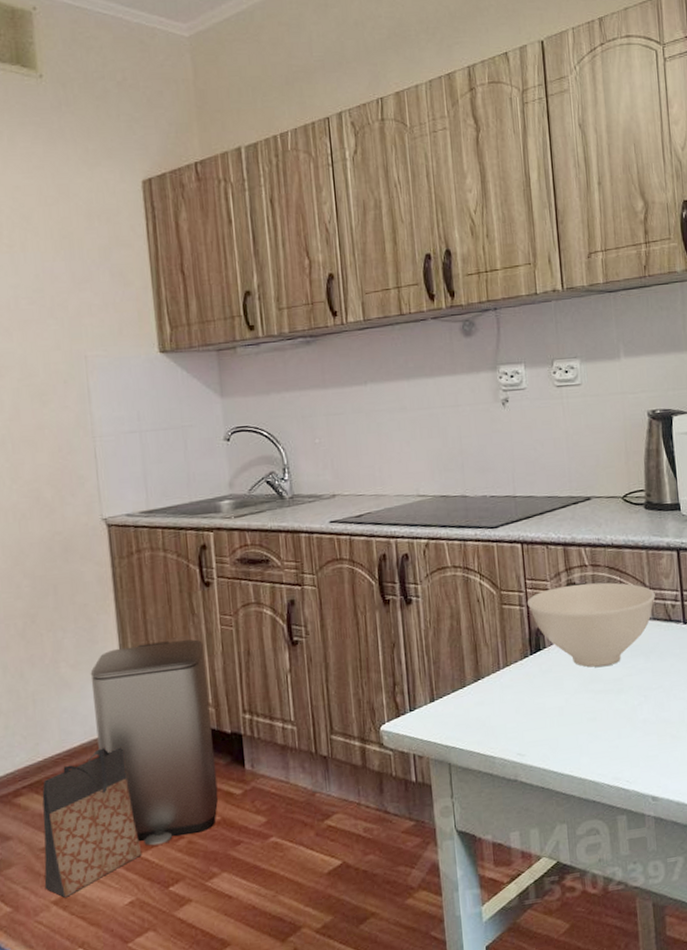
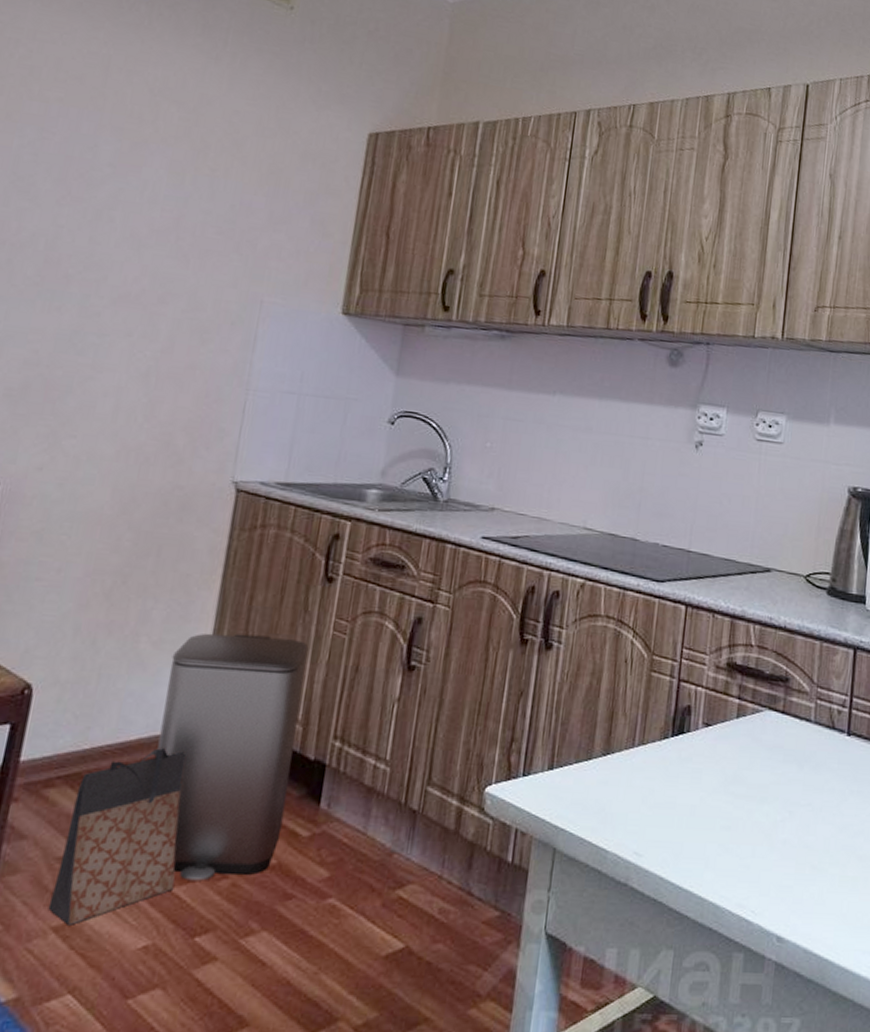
bowl: present [526,582,655,667] -> none [679,664,822,767]

